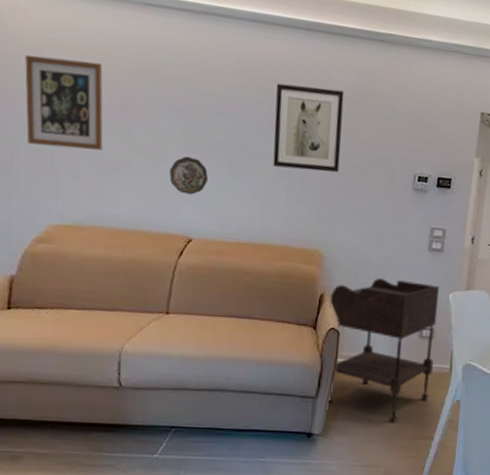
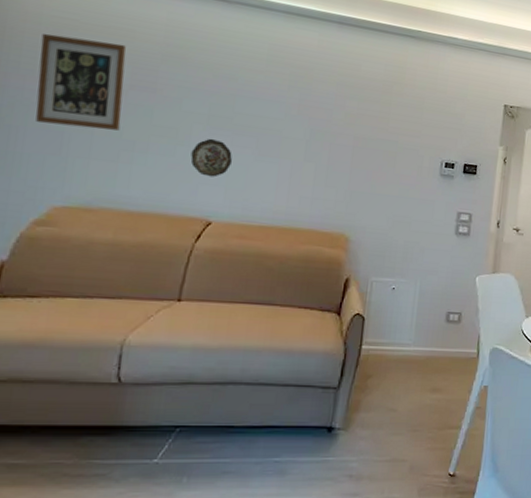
wall art: present [273,83,345,172] -> none [300,71,374,157]
side table: present [326,277,439,423] -> none [349,261,466,413]

